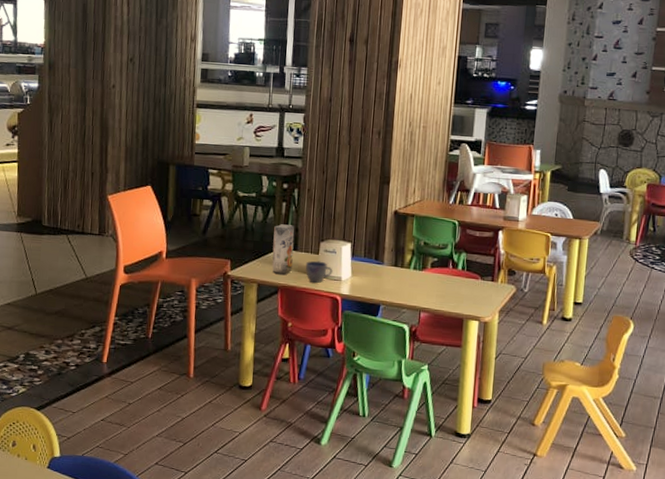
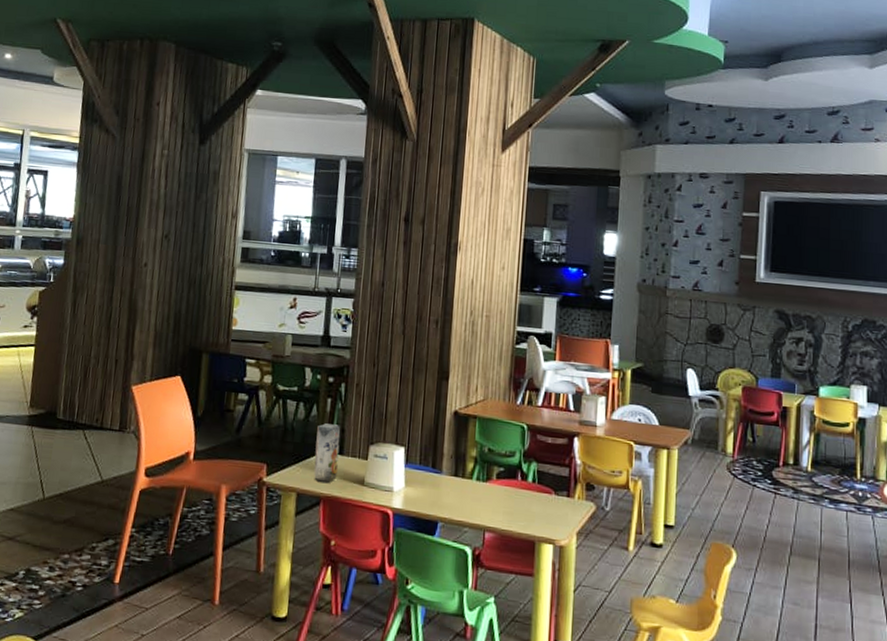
cup: present [305,260,333,283] -> none [352,467,383,494]

